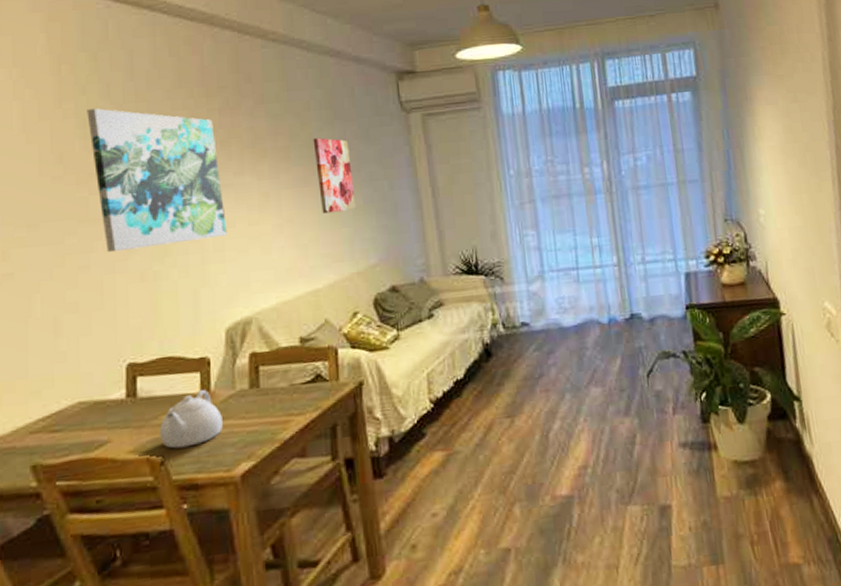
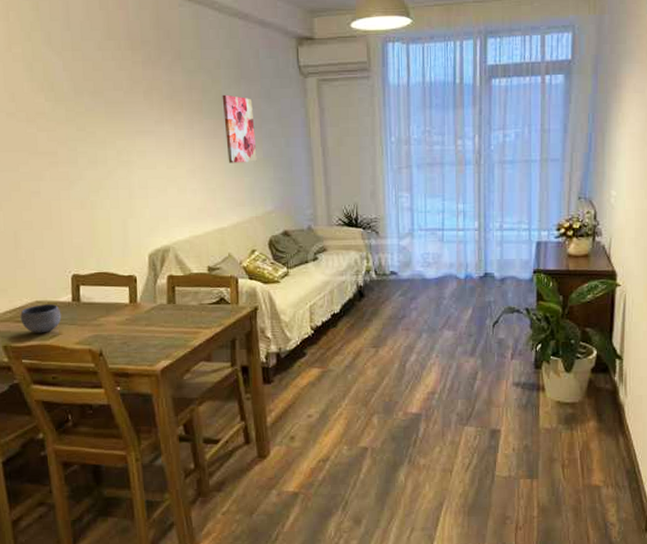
bowl: none [57,404,112,445] -> present [20,304,62,333]
wall art: present [87,108,227,253] -> none [32,54,150,182]
teapot: present [160,389,223,449] -> none [98,300,147,345]

